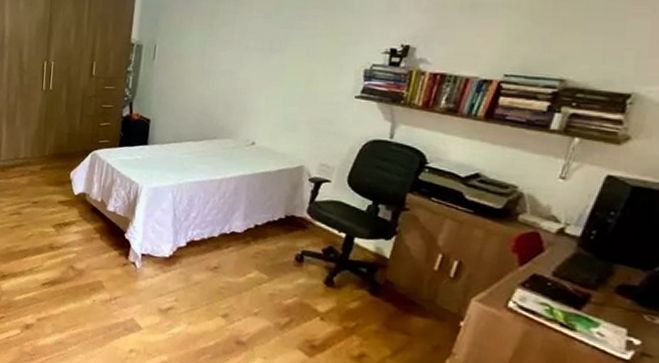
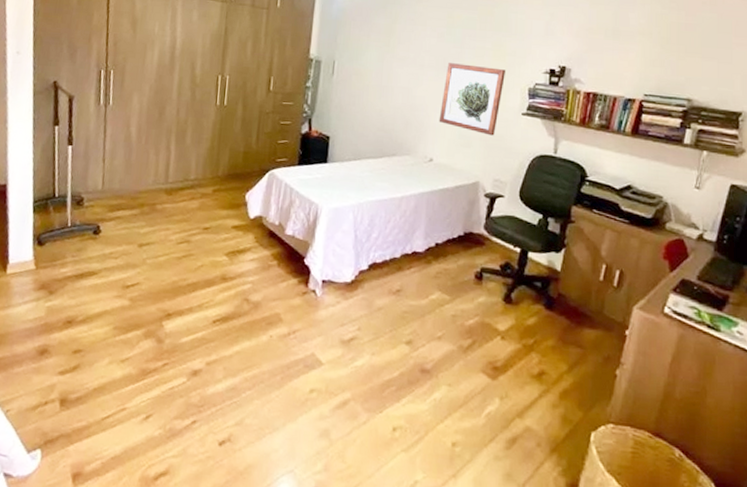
wall art: none [262,44,340,120] -> present [438,63,506,136]

